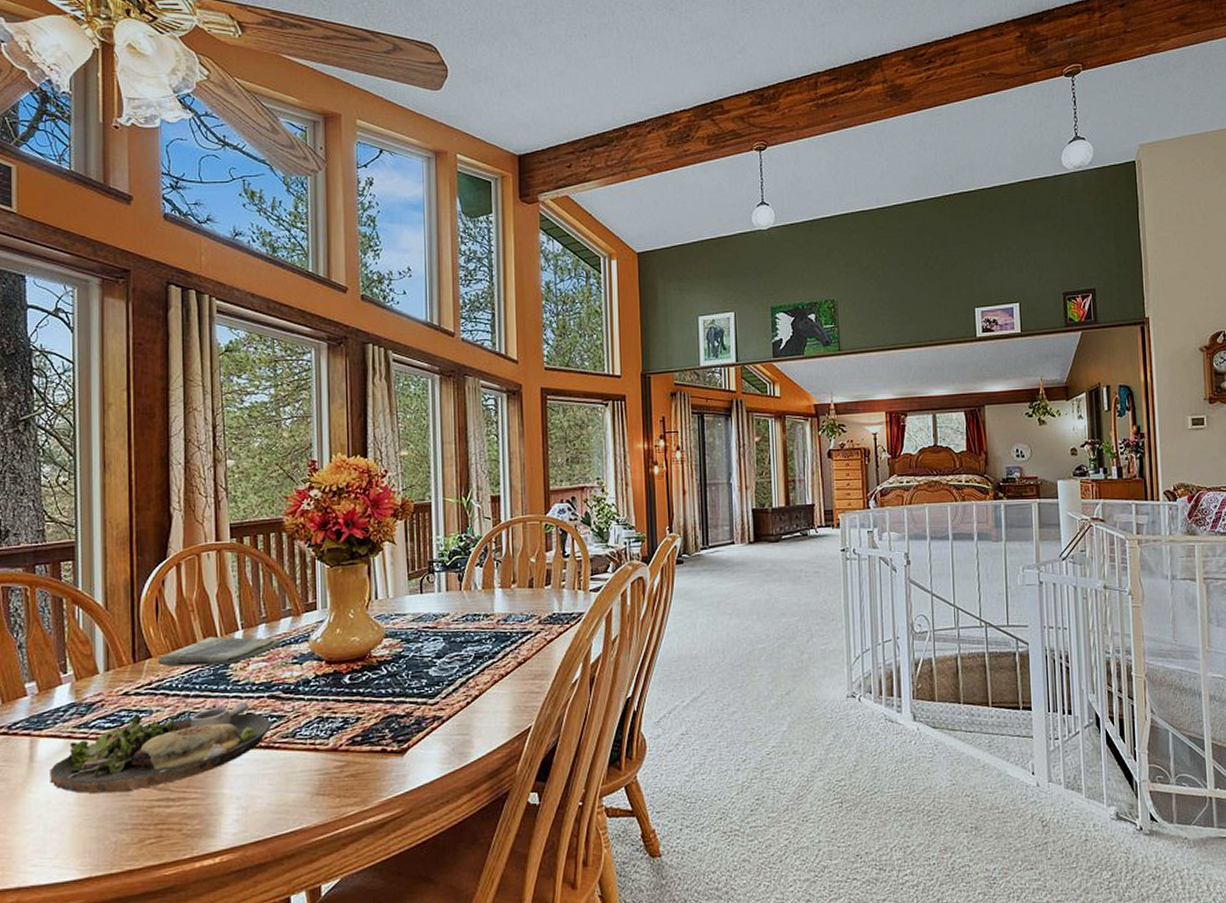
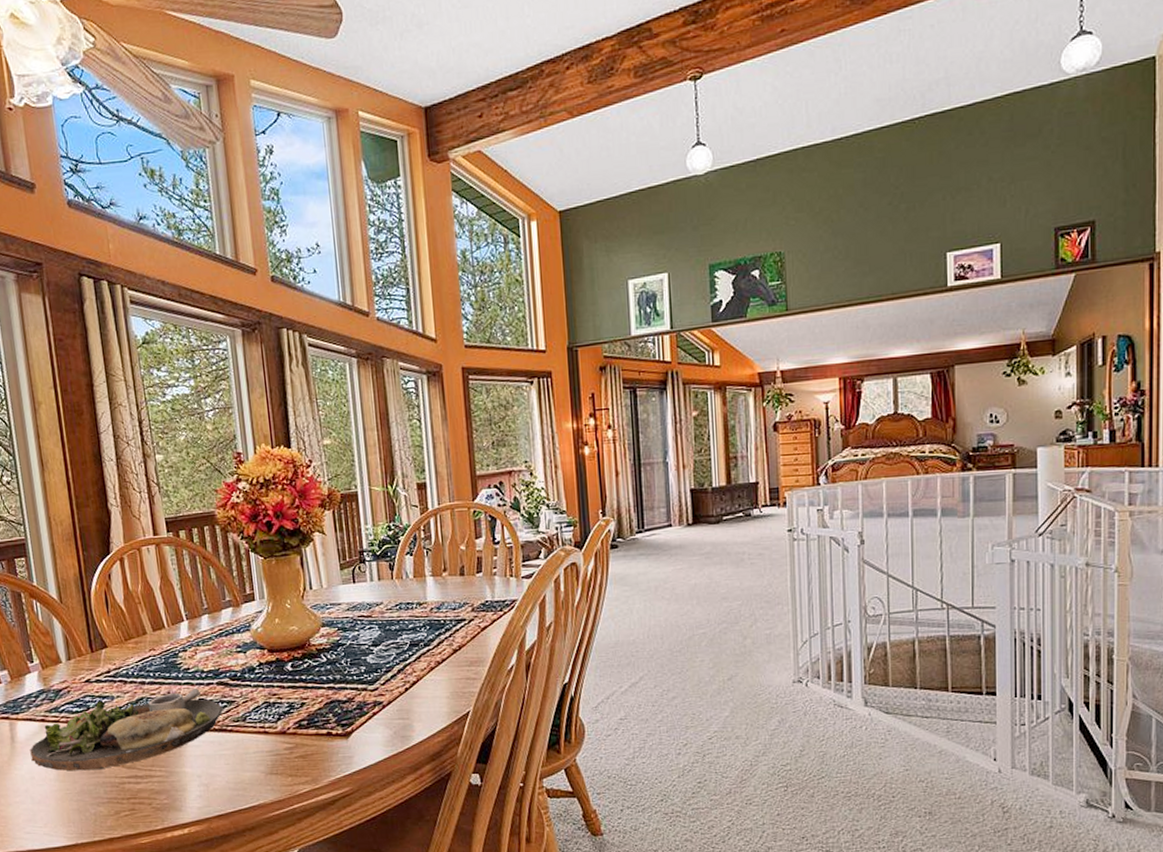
dish towel: present [157,636,281,667] -> none [112,627,225,656]

